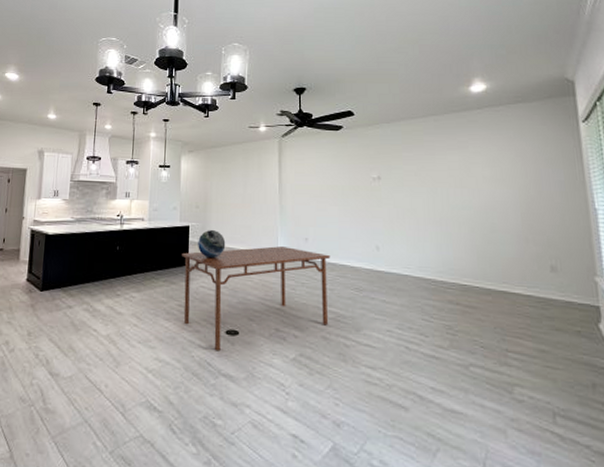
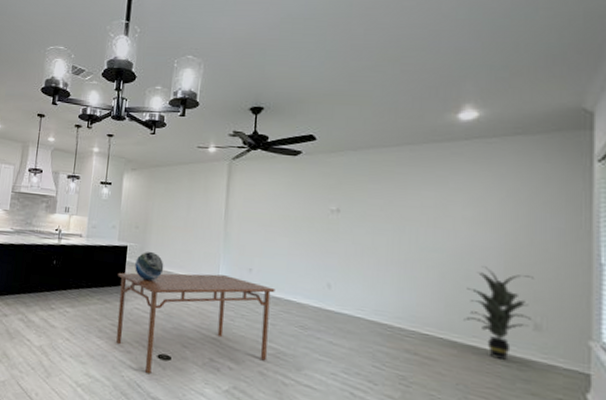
indoor plant: none [493,219,549,301] -> present [464,266,534,360]

